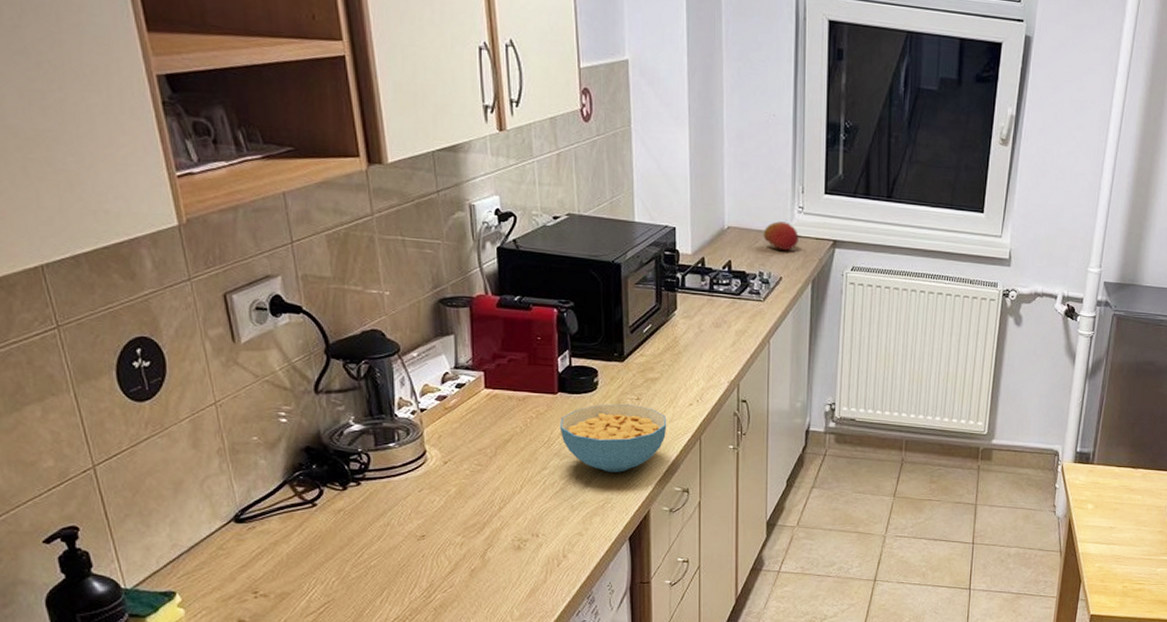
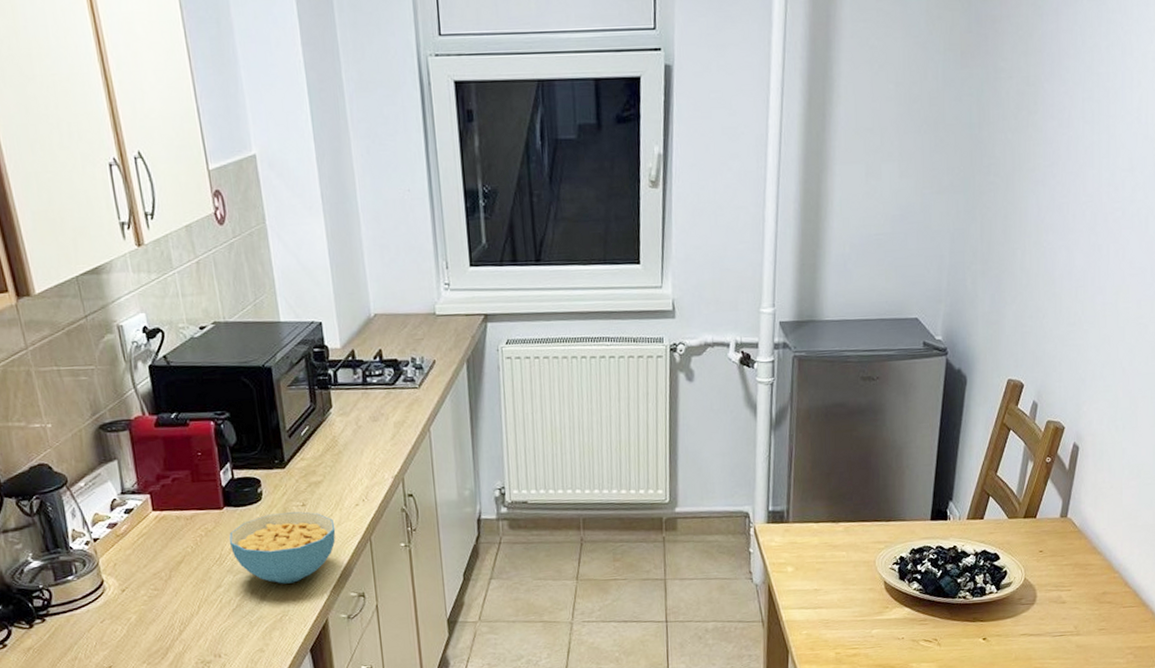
fruit: present [763,221,801,251] -> none [411,301,451,332]

